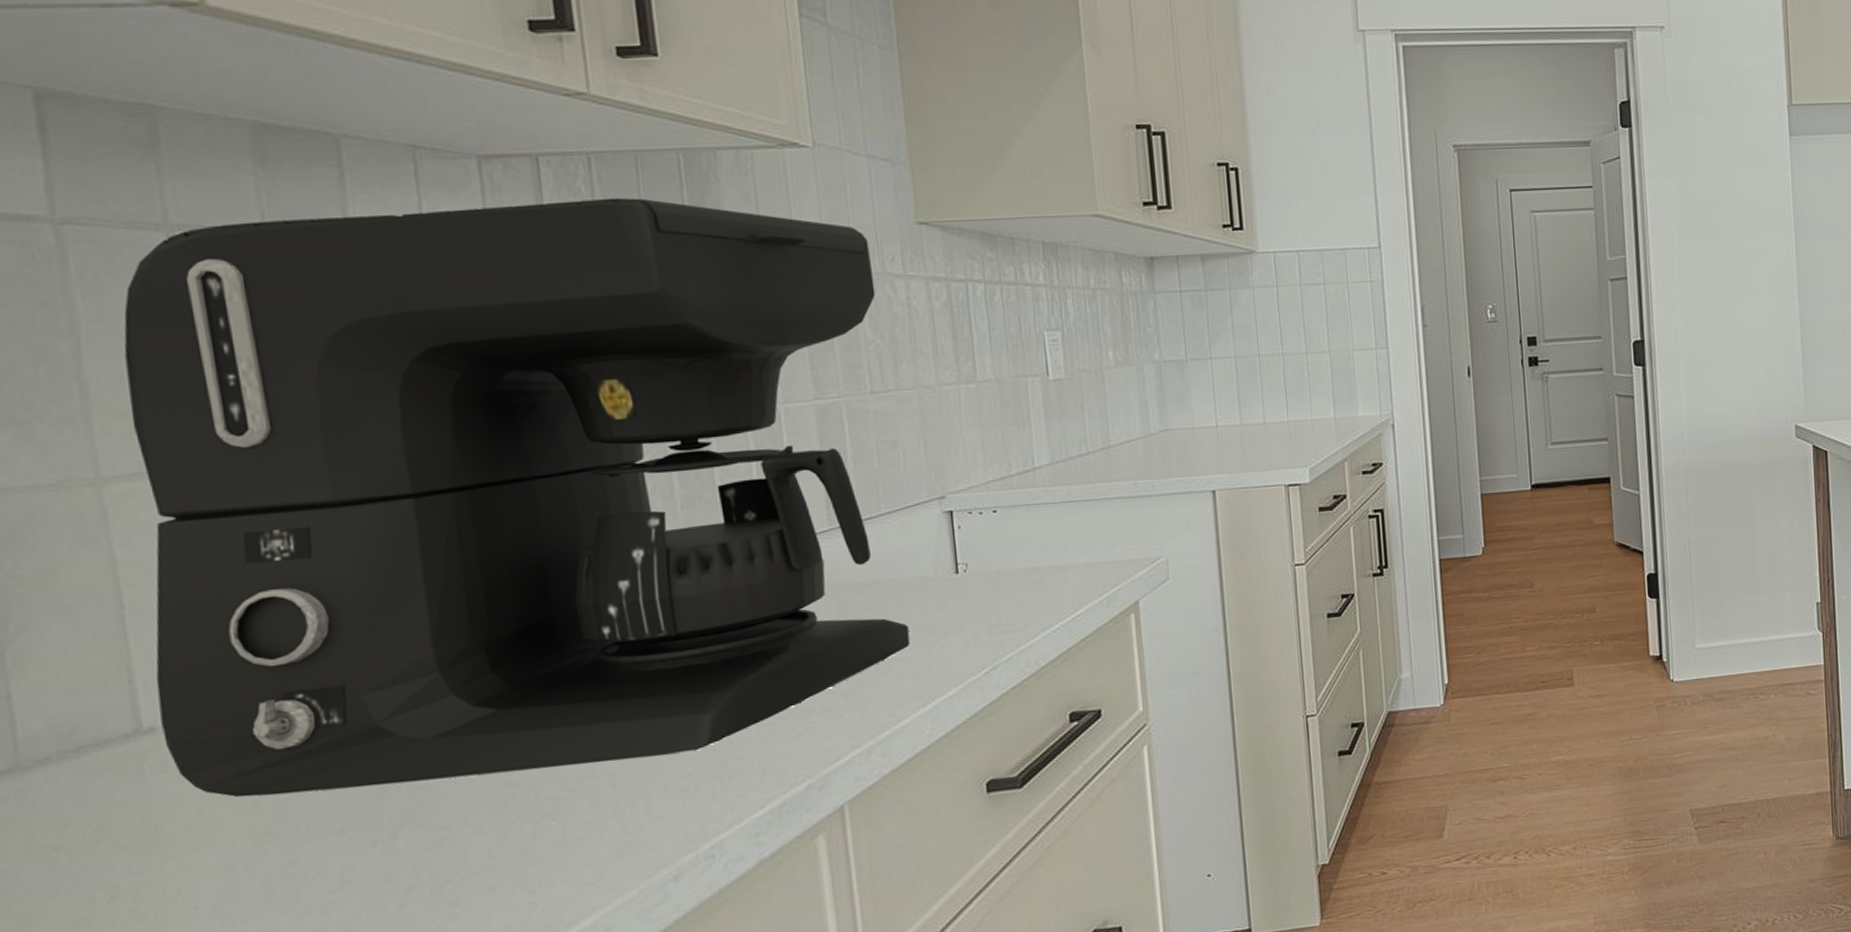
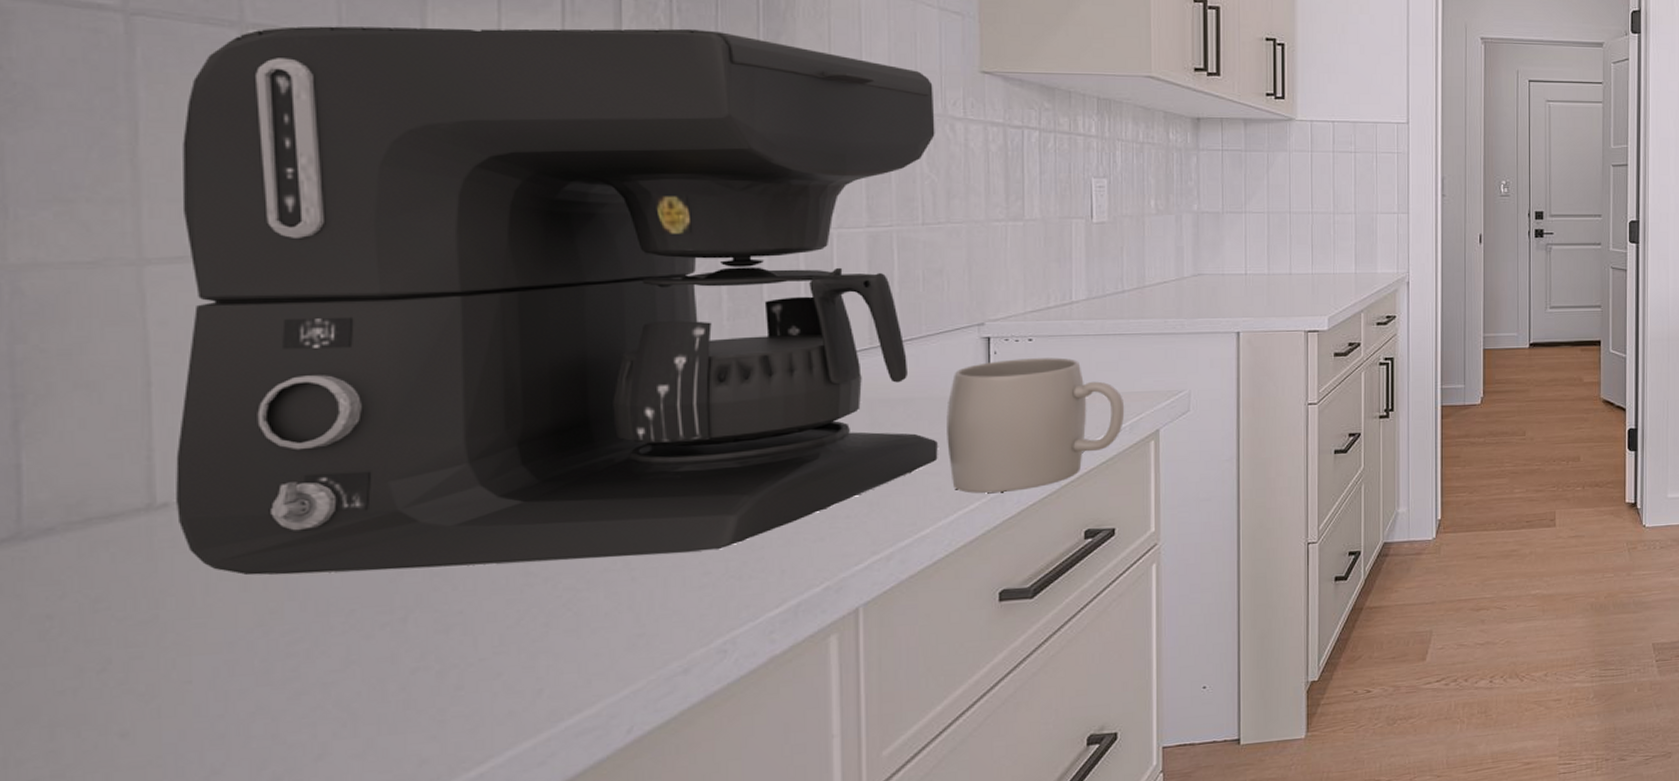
mug: none [914,529,1101,680] -> present [946,357,1125,494]

